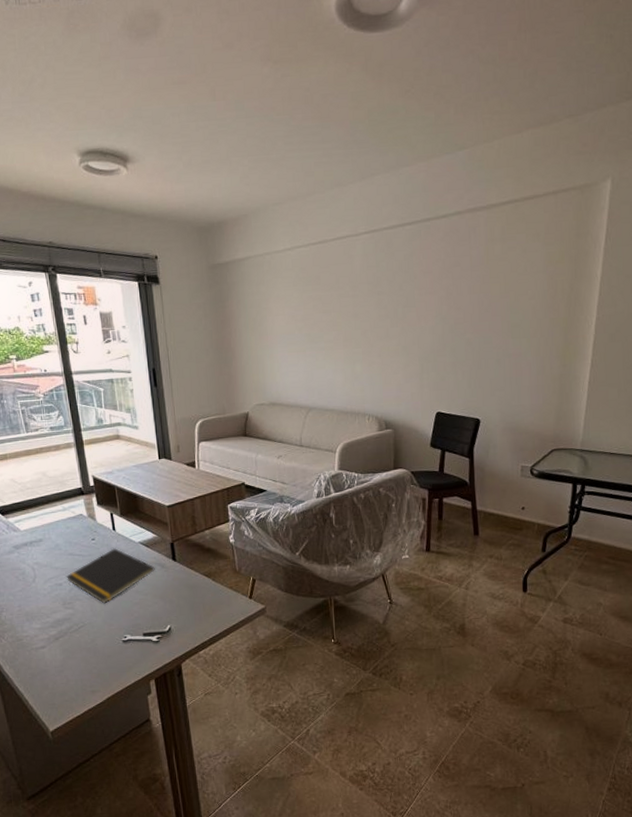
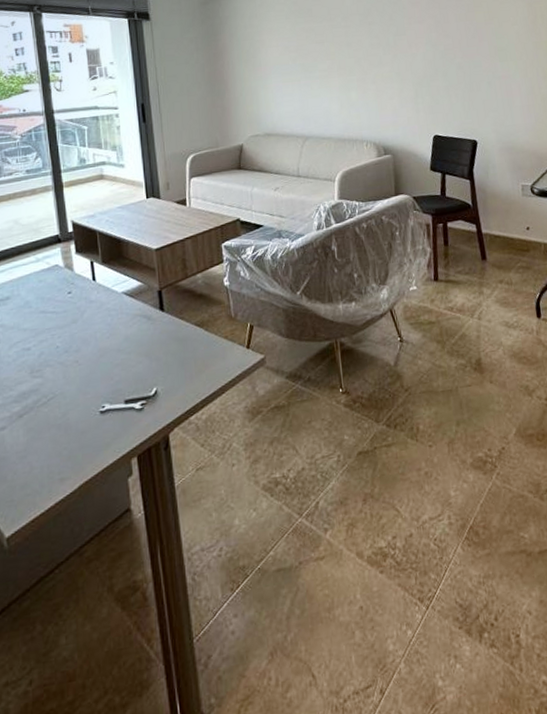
notepad: present [65,548,155,604] -> none [35,301,140,369]

